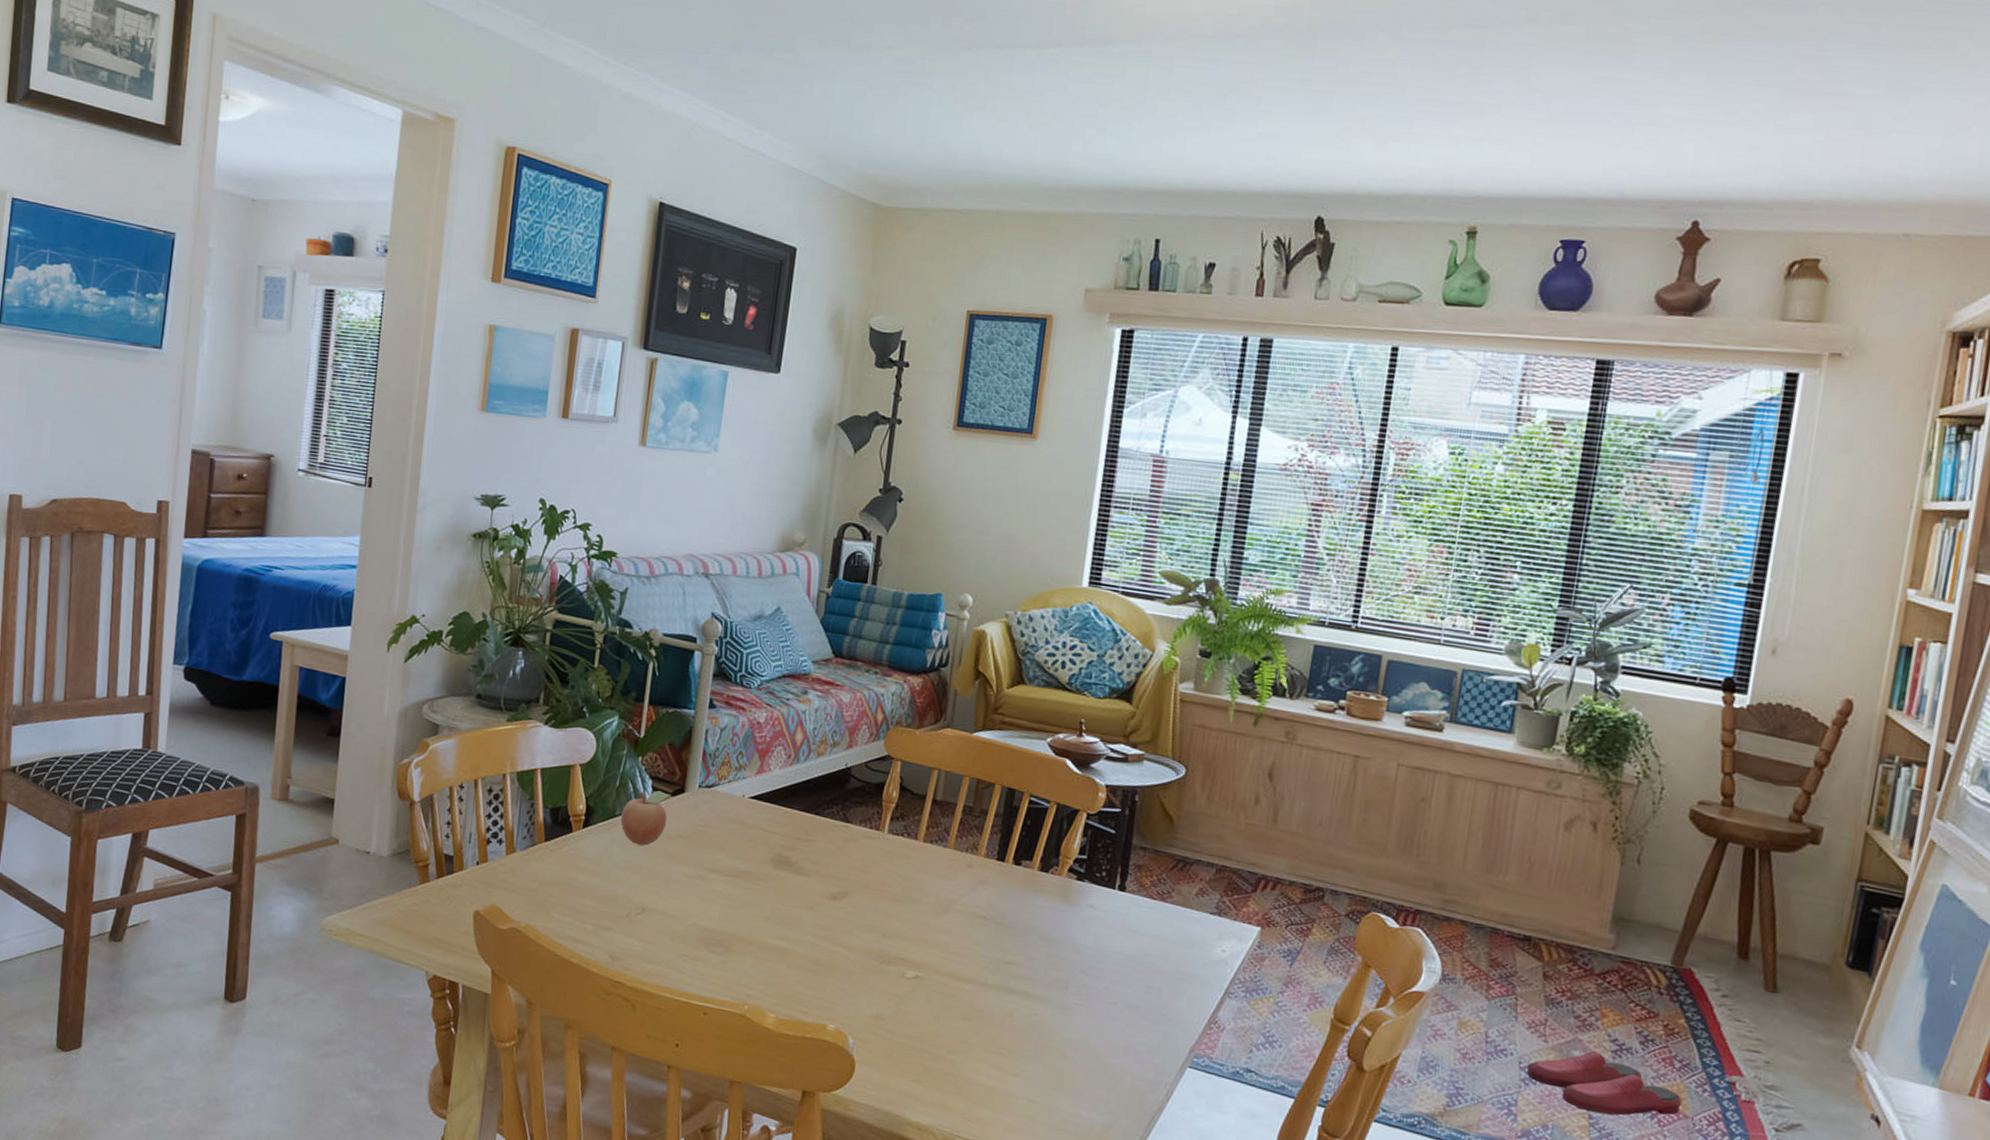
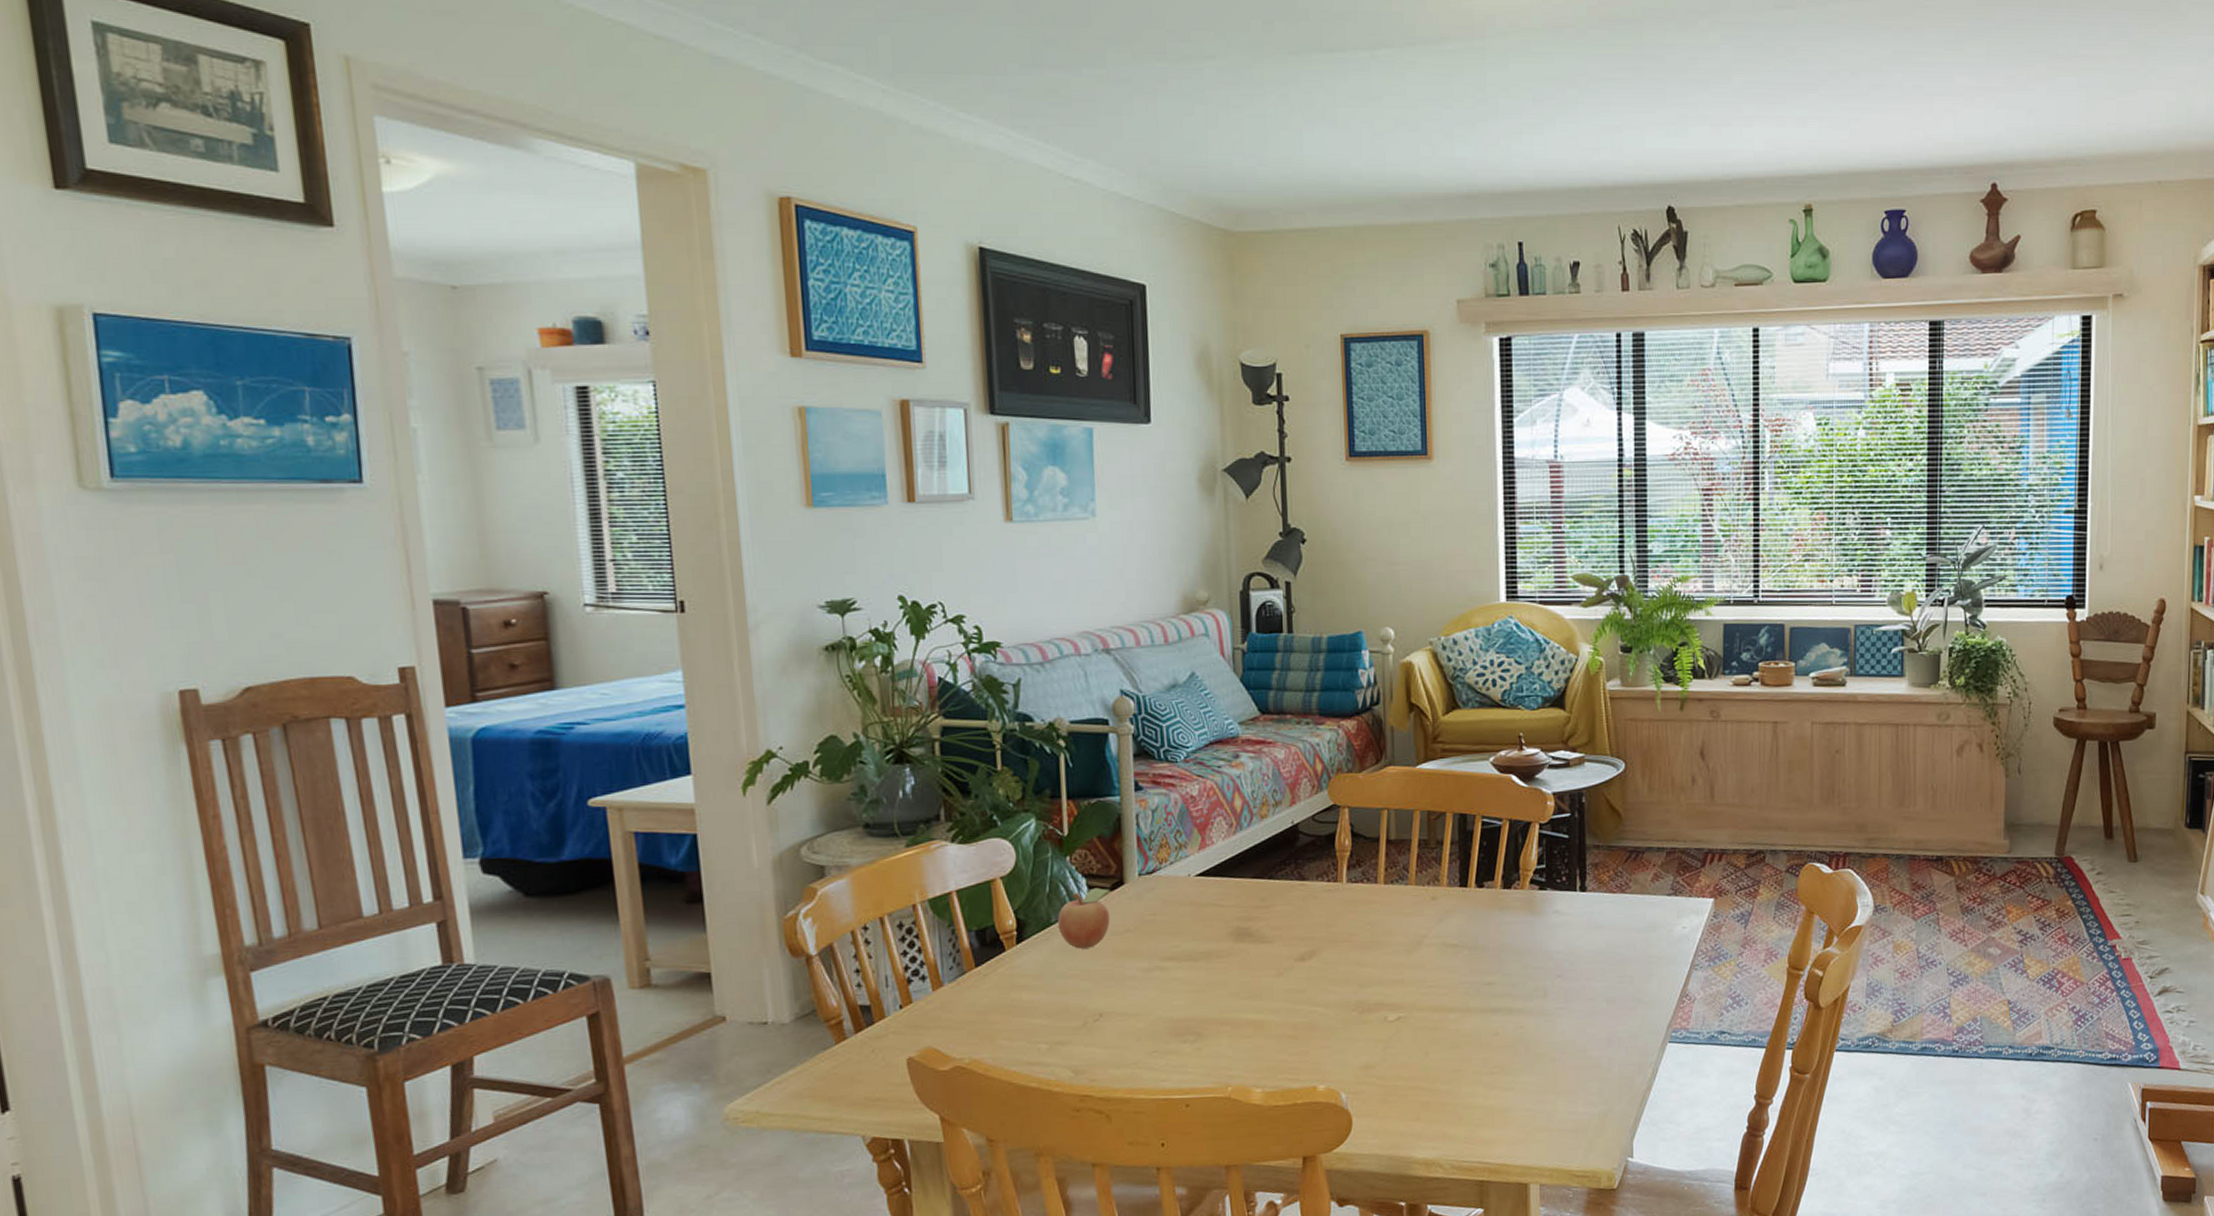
slippers: present [1526,1051,1682,1116] -> none [1954,945,2077,998]

